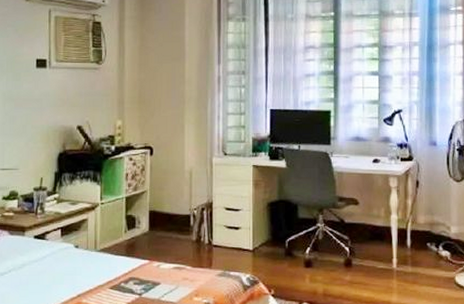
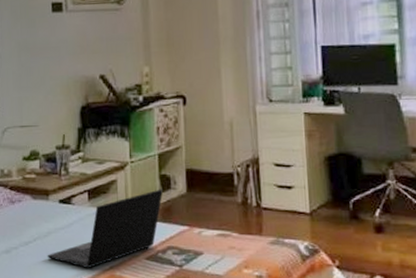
laptop: none [21,227,129,297] -> present [47,189,164,269]

